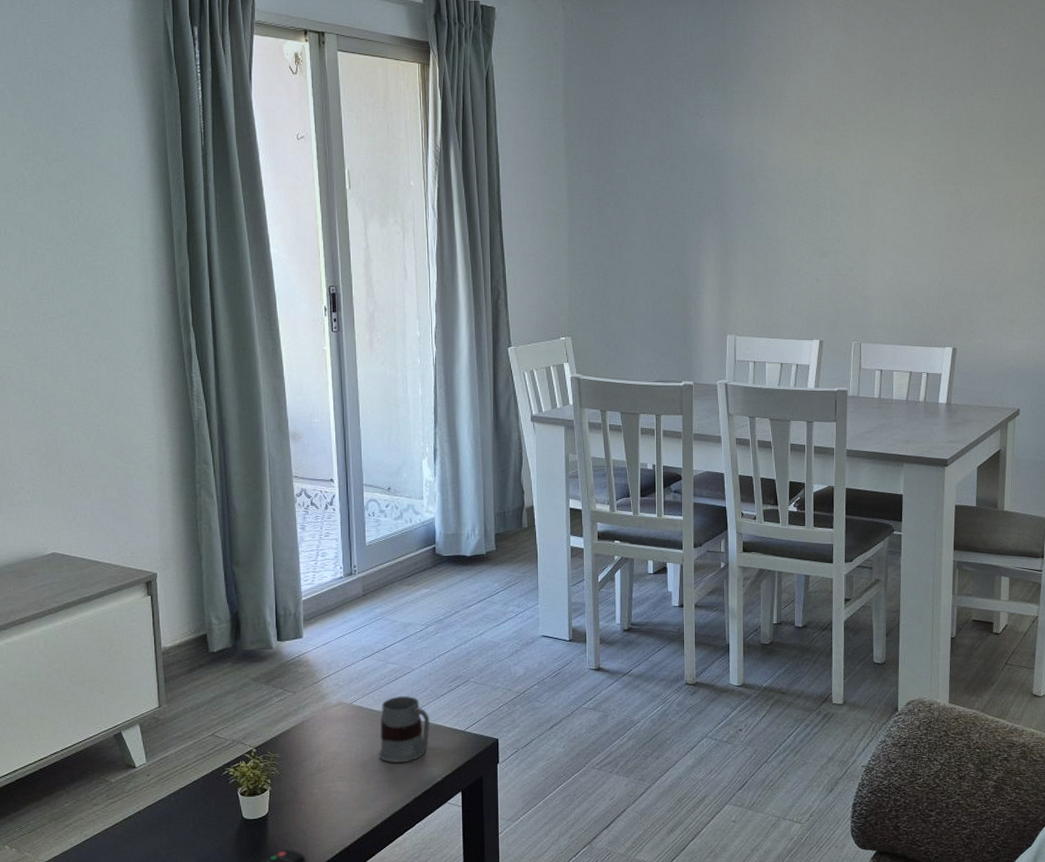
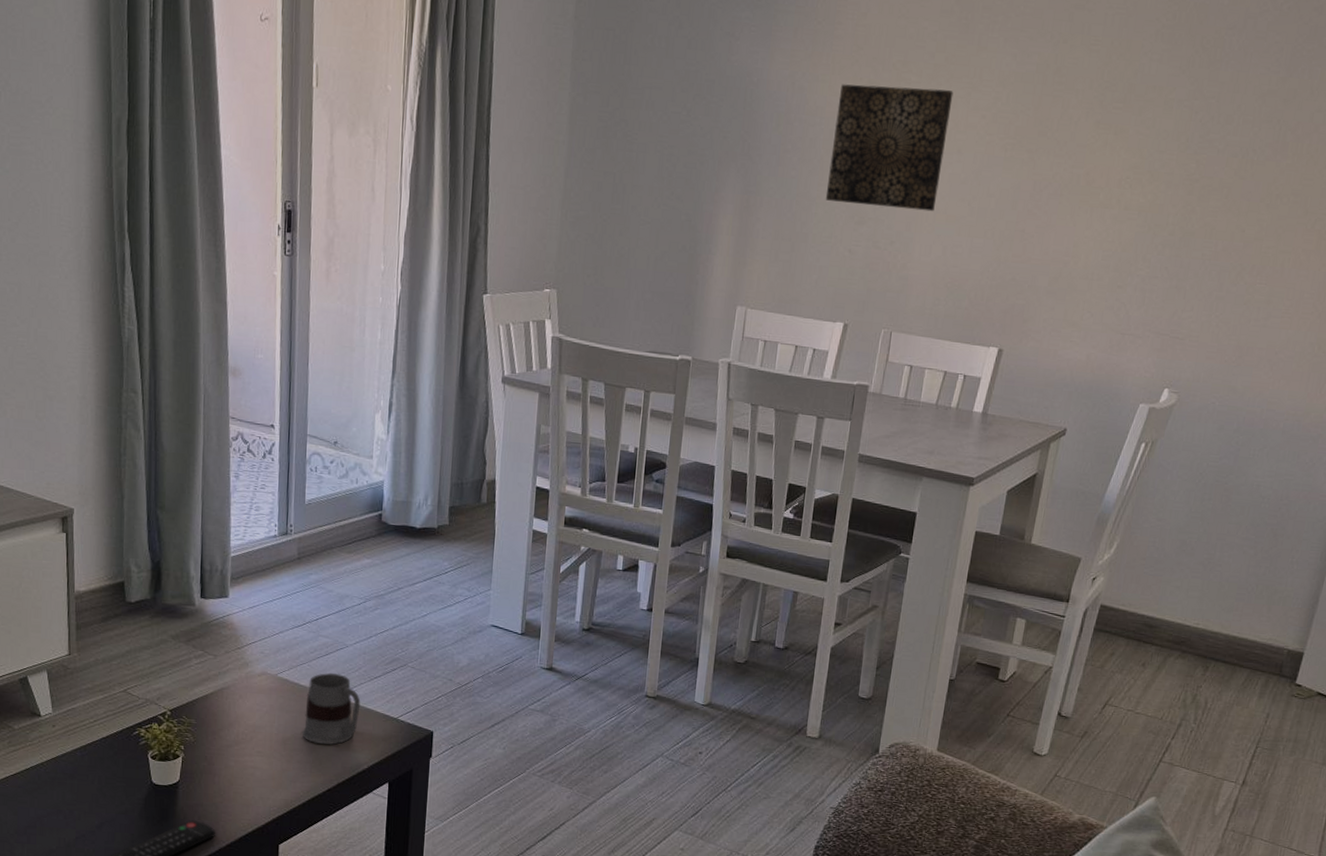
wall art: none [791,142,886,241] -> present [825,84,954,212]

